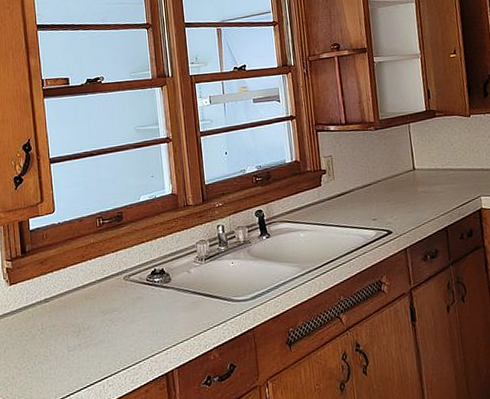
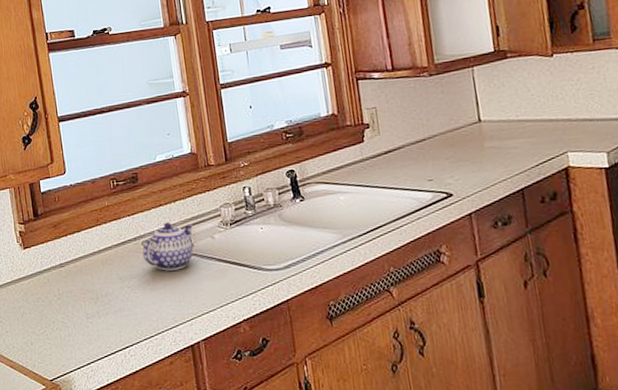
teapot: none [124,257,171,304] -> present [142,222,194,271]

